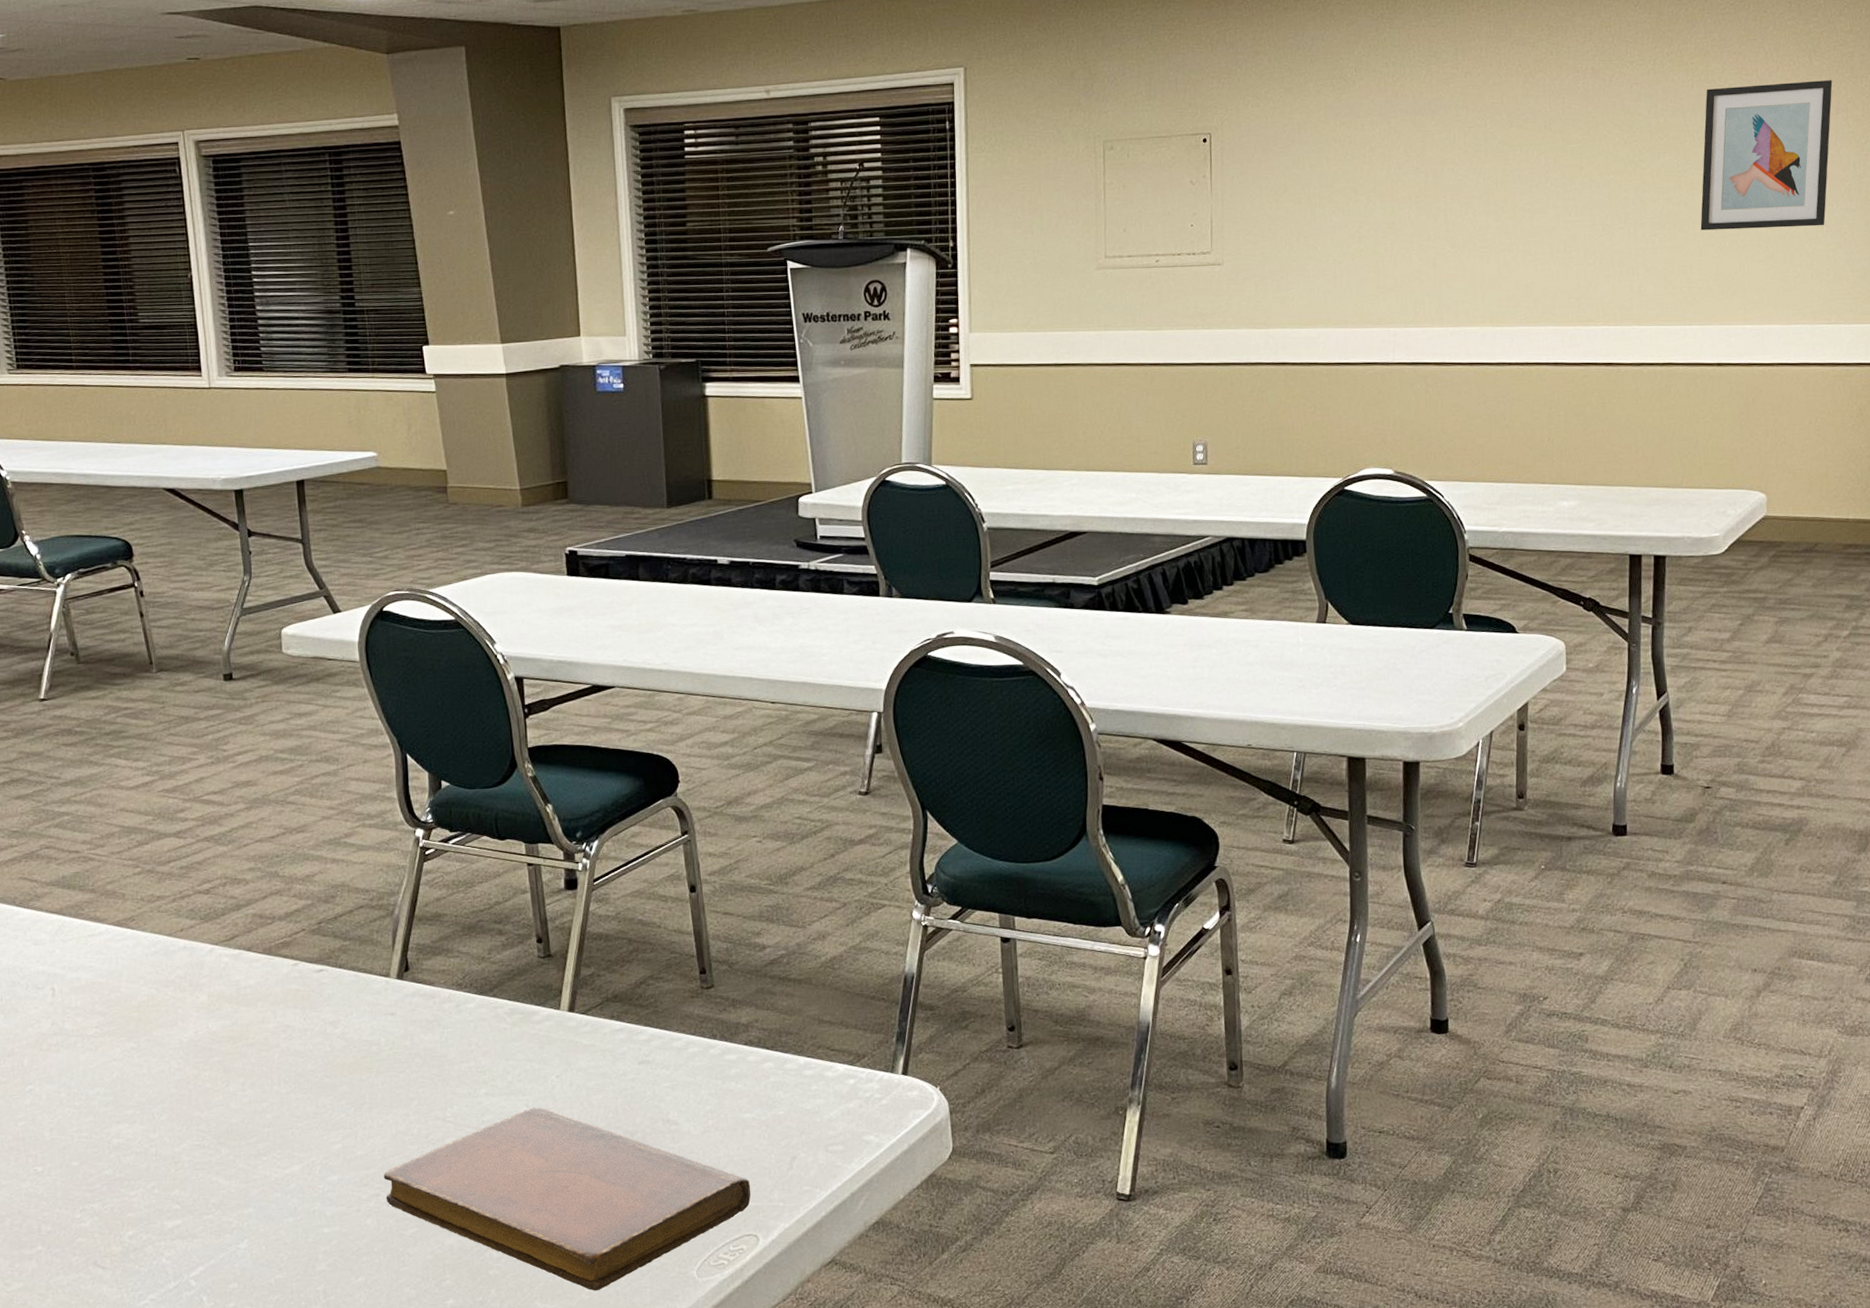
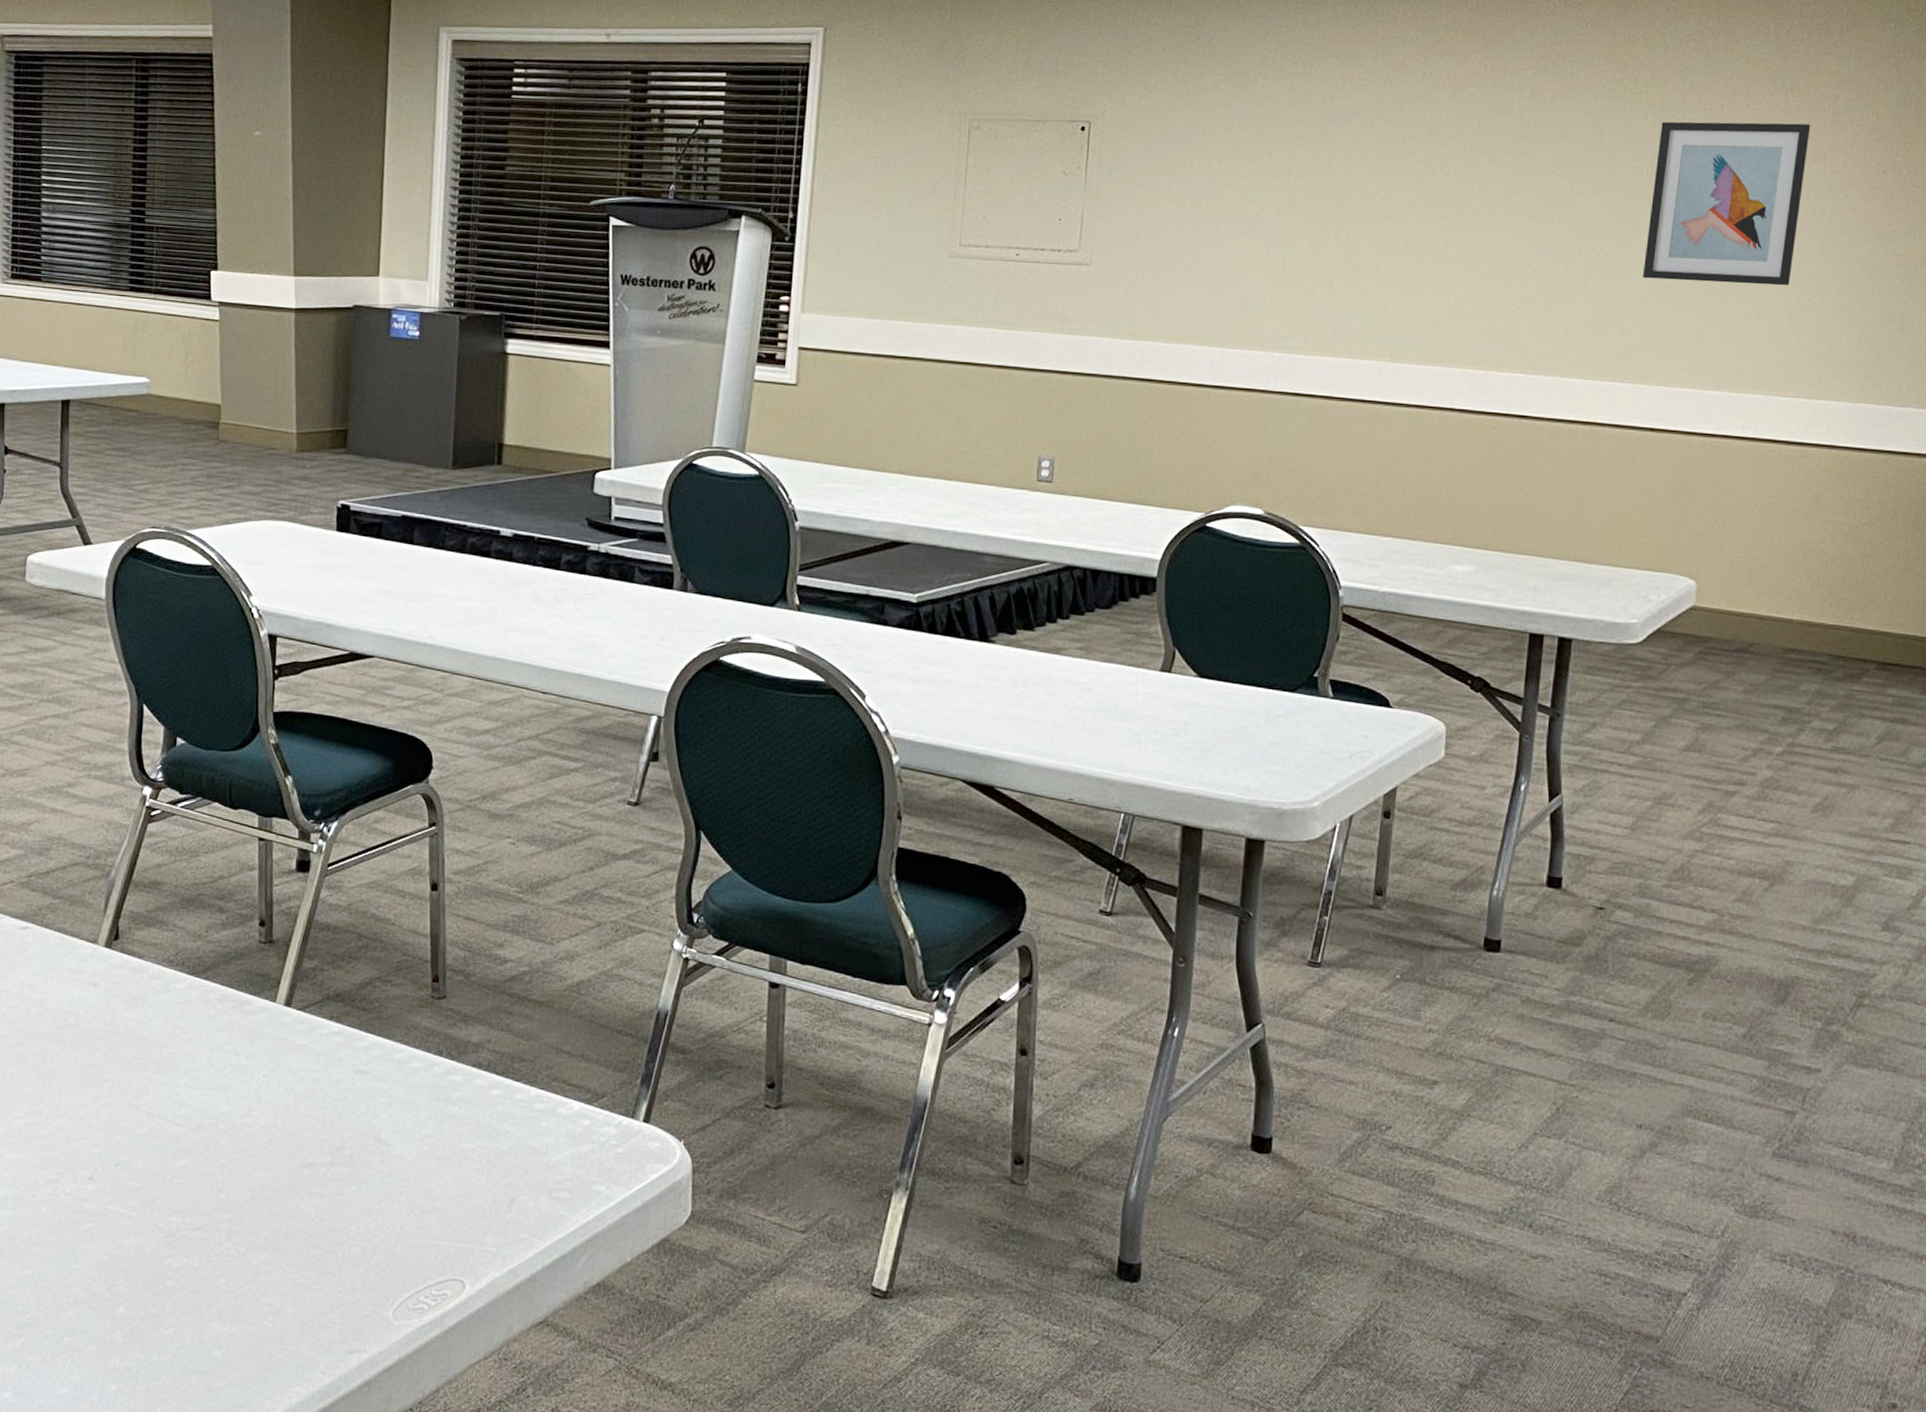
notebook: present [383,1107,751,1291] -> none [65,1106,462,1320]

